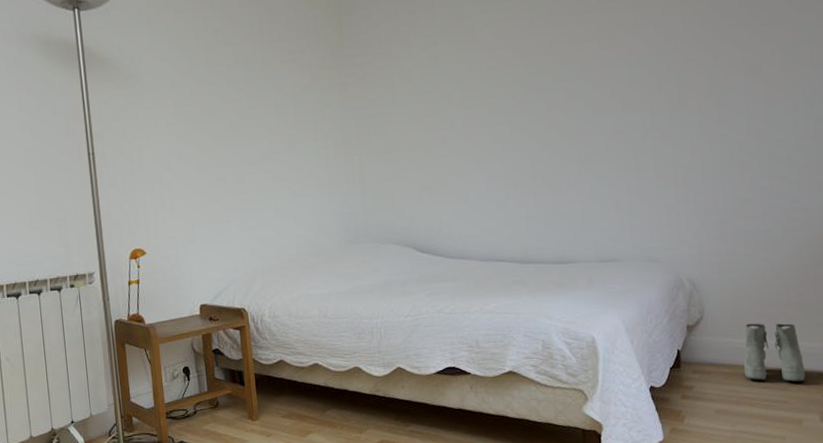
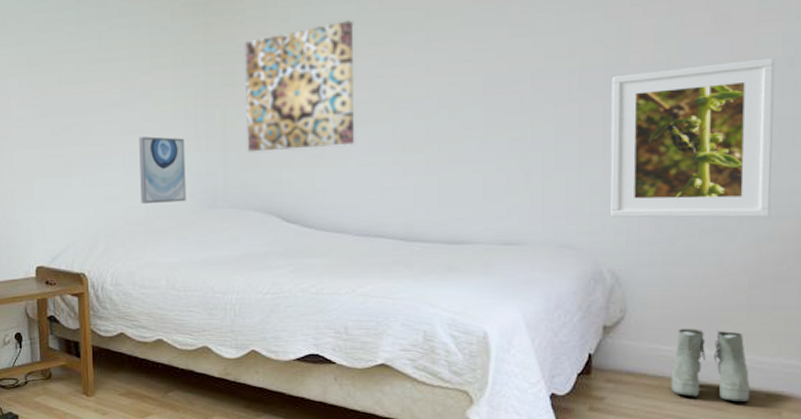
wall art: none [288,183,332,243] -> present [139,136,186,204]
wall art: none [375,78,473,193] -> present [245,20,354,152]
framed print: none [676,99,807,234] -> present [610,57,775,218]

